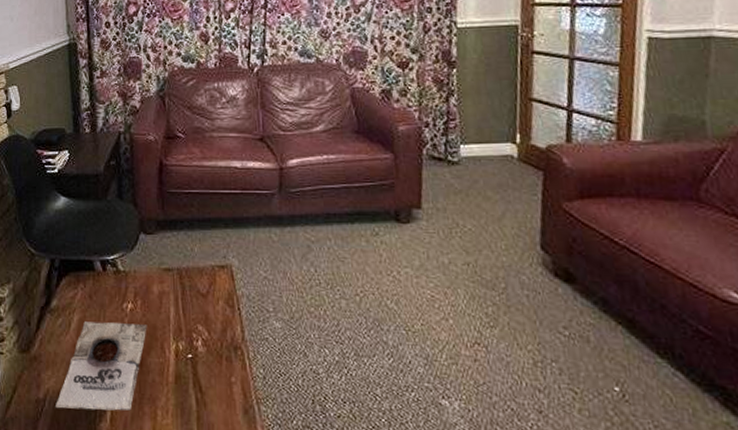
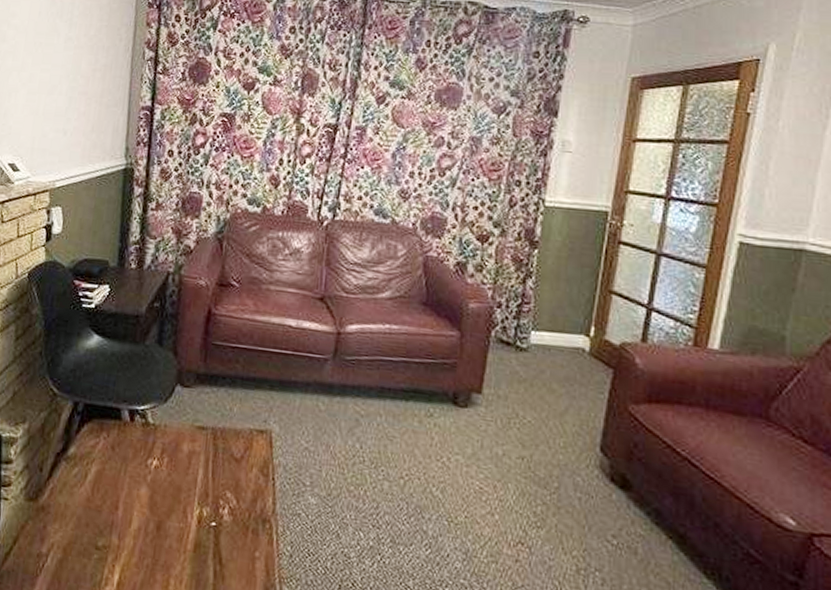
magazine: present [56,321,147,411] -> none [58,474,172,577]

